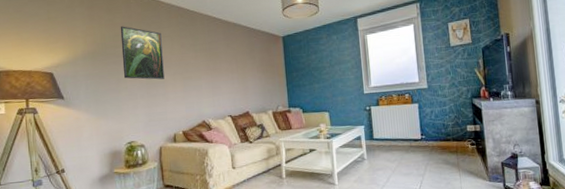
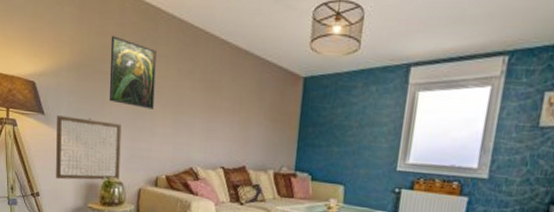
wall art: none [76,95,141,154] -> present [56,115,122,180]

